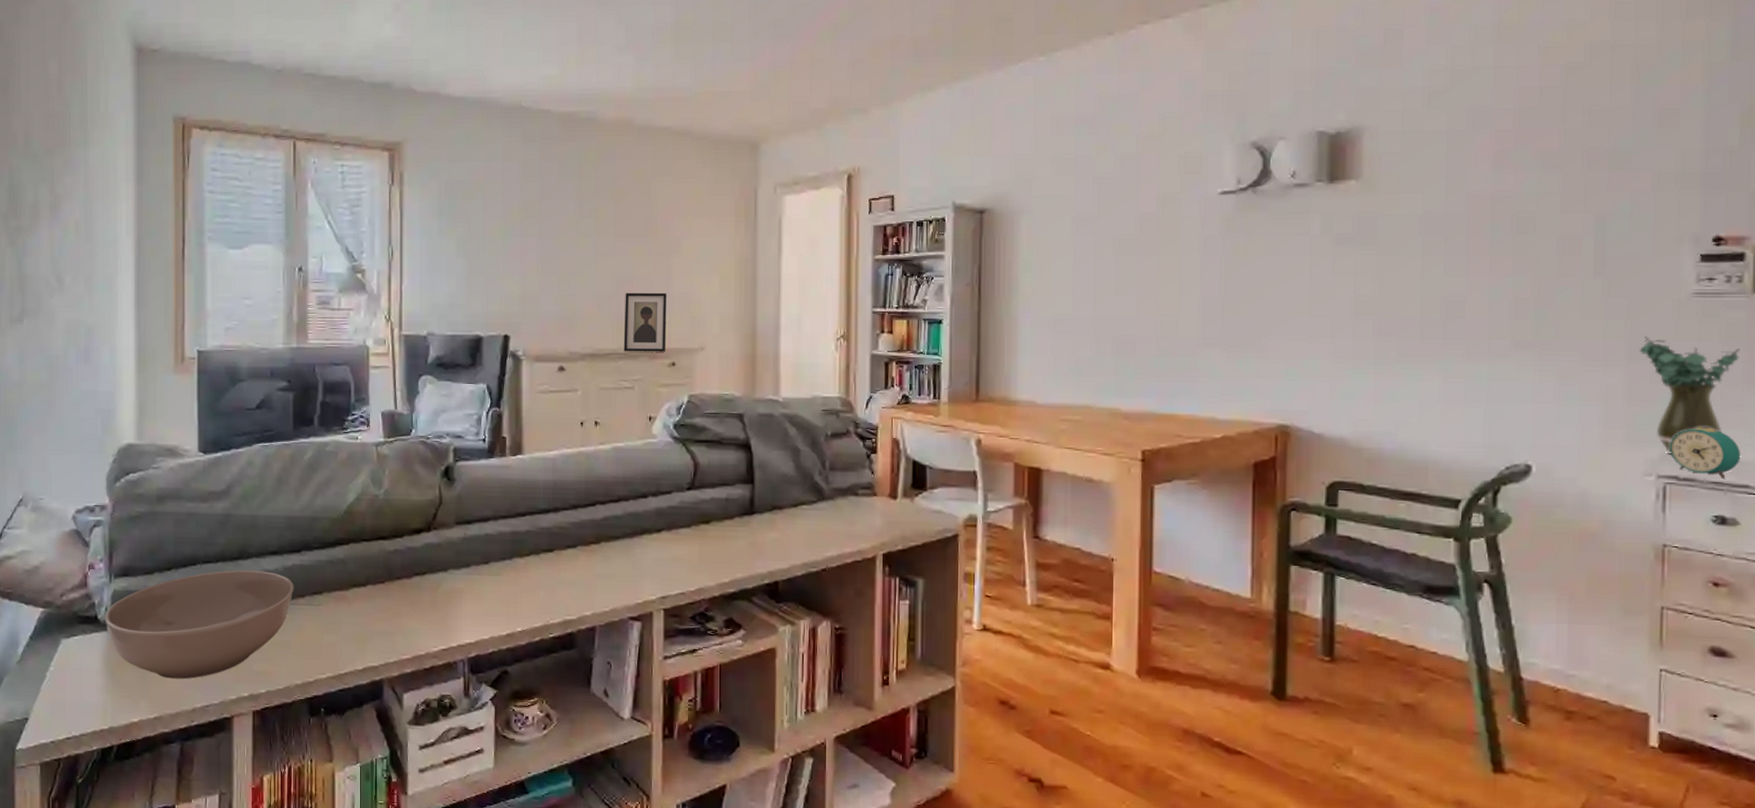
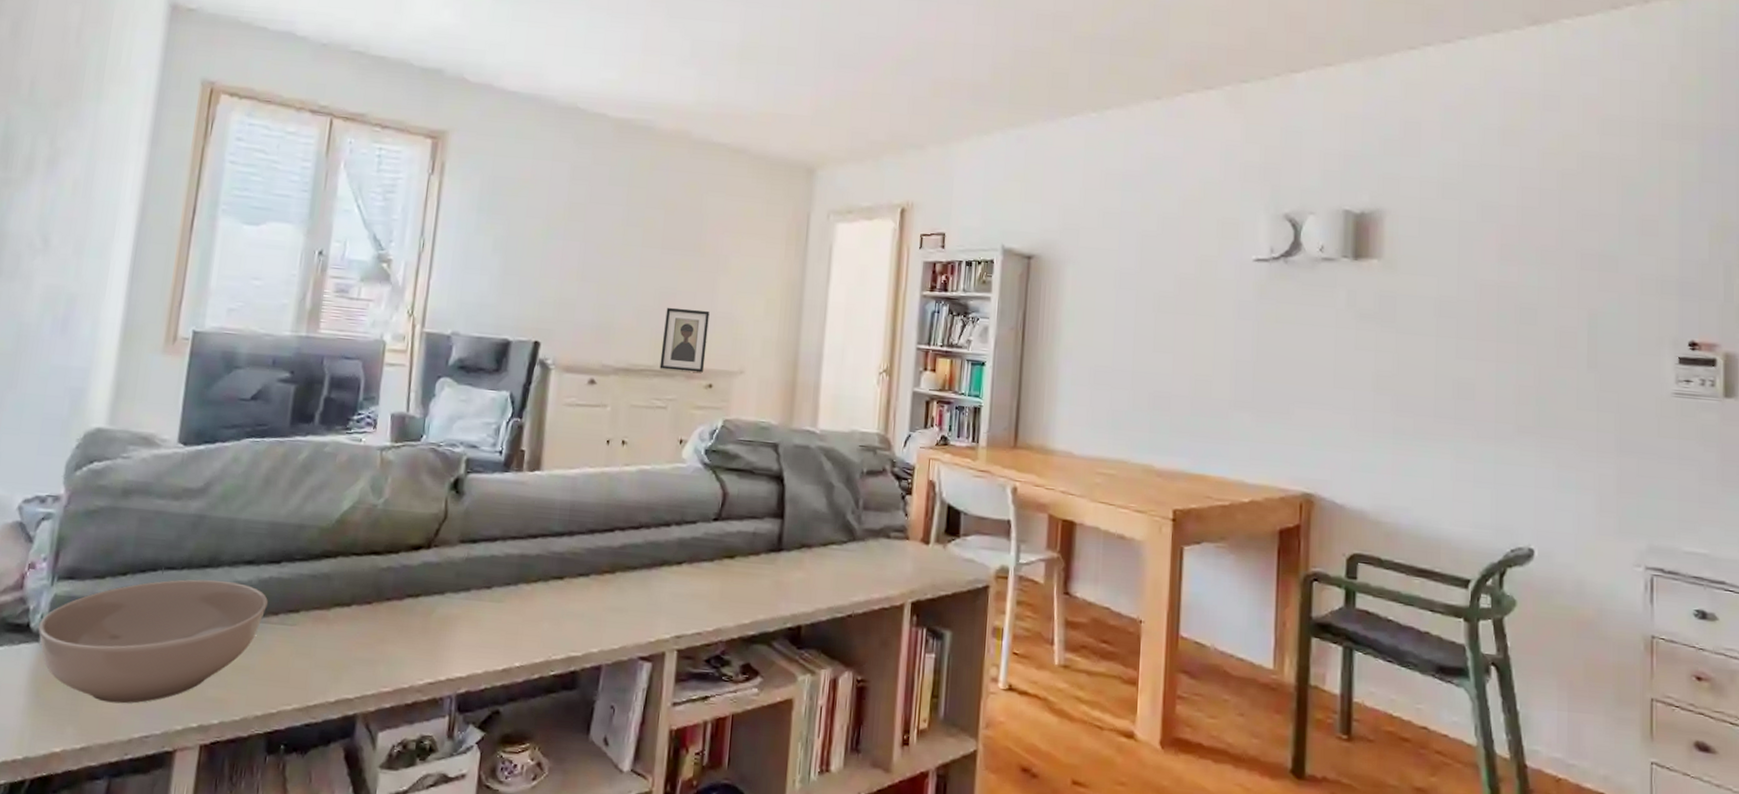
vase: present [1638,336,1740,453] -> none [1627,430,1714,546]
alarm clock: present [1668,426,1741,478] -> none [1655,521,1718,574]

